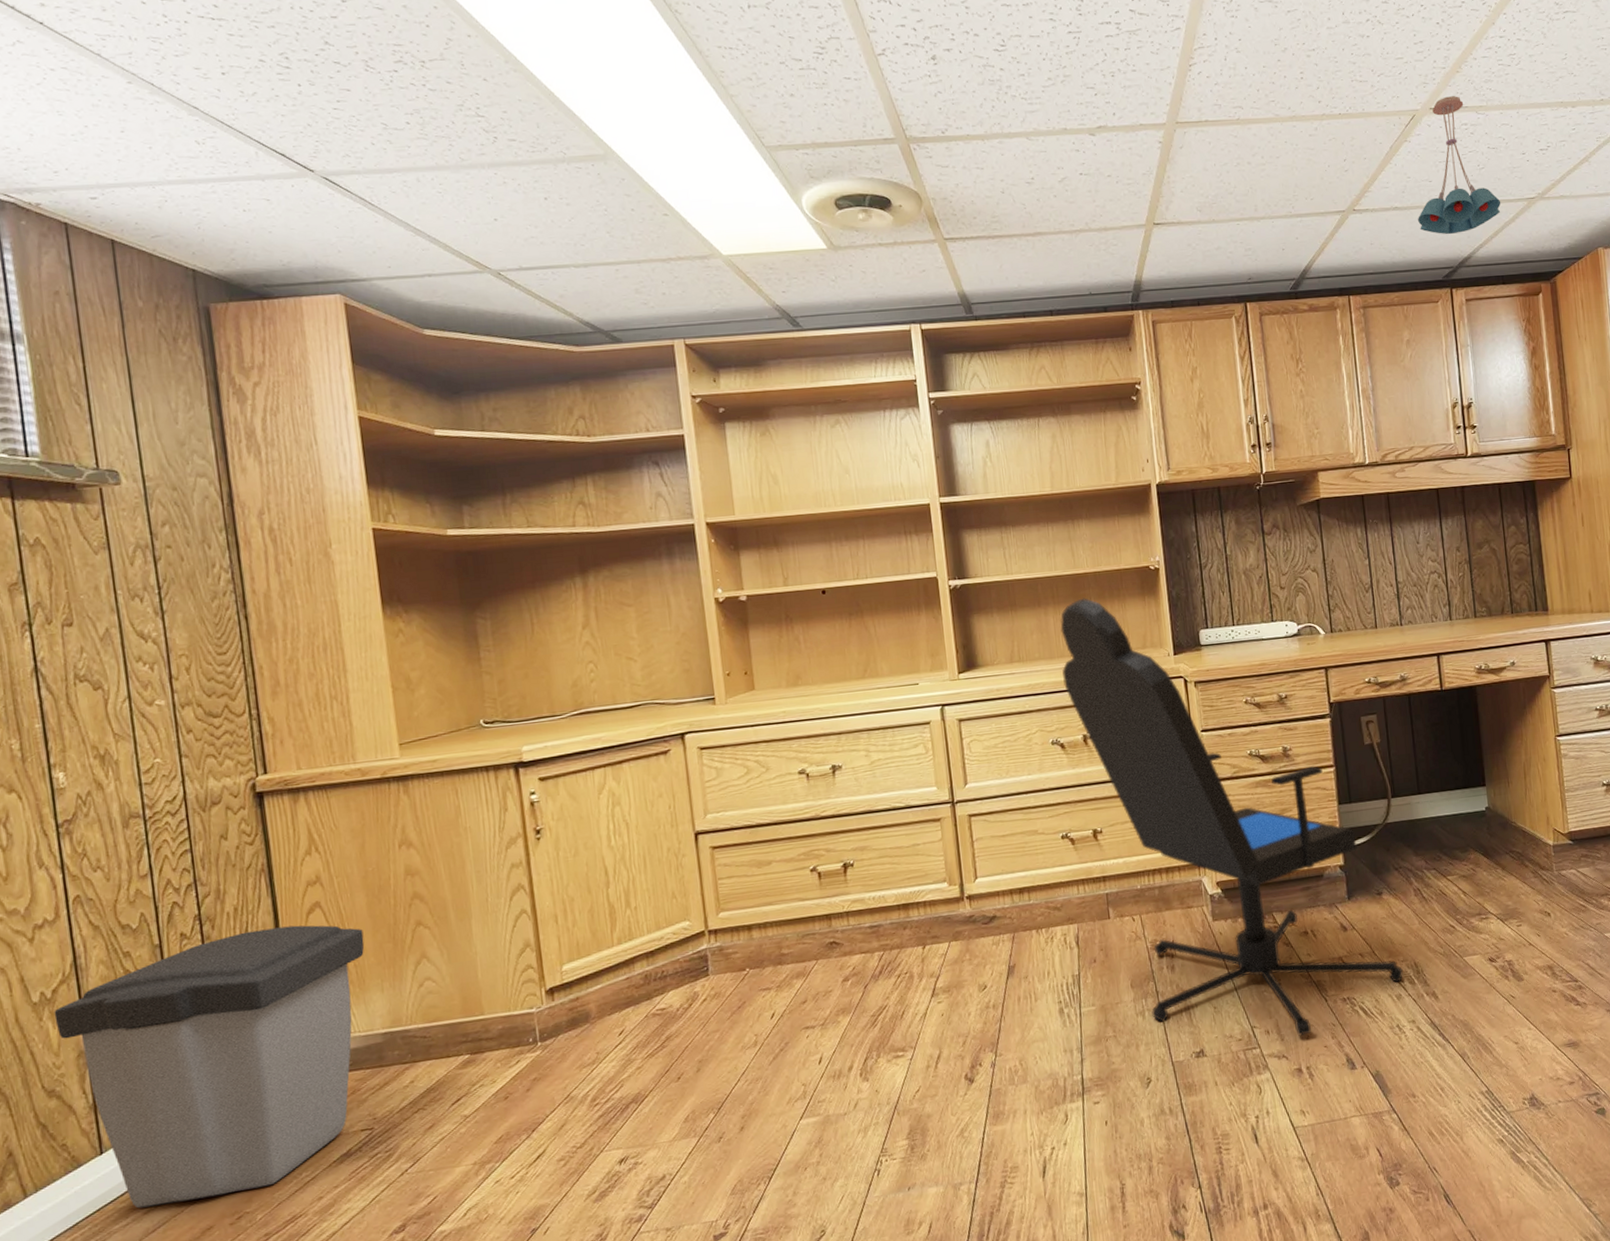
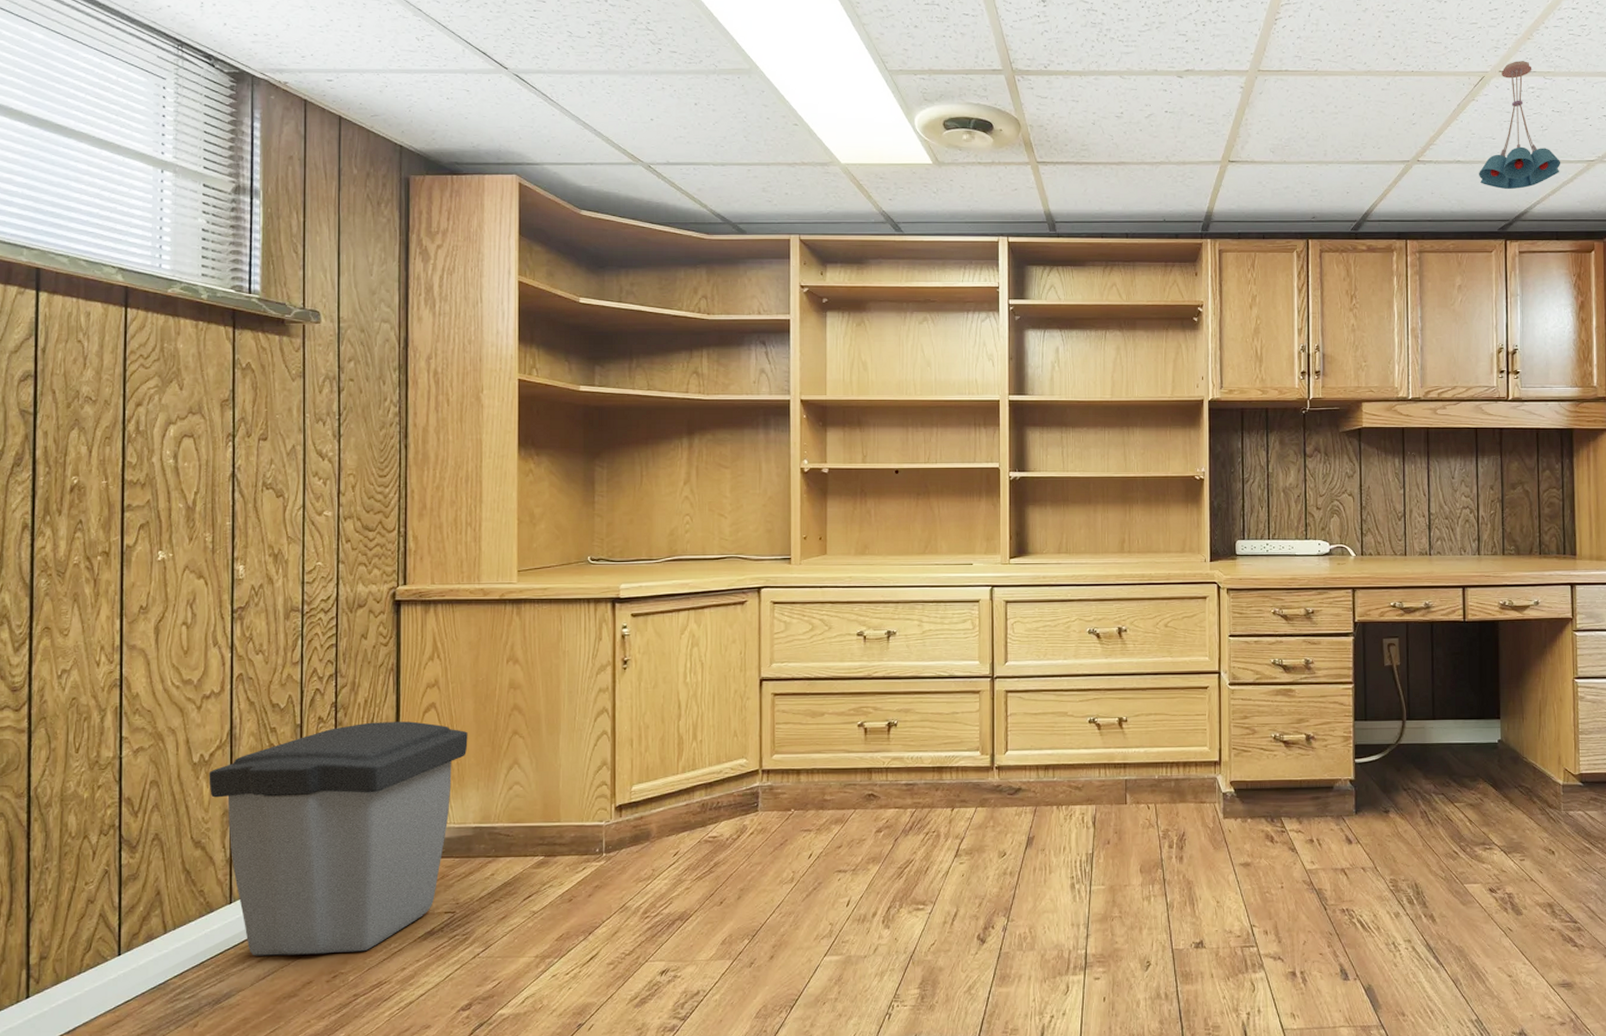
office chair: present [1060,598,1403,1036] -> none [1105,500,1403,940]

